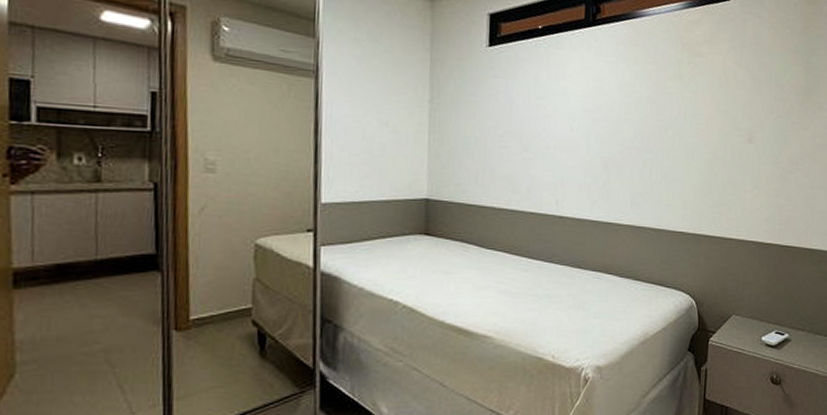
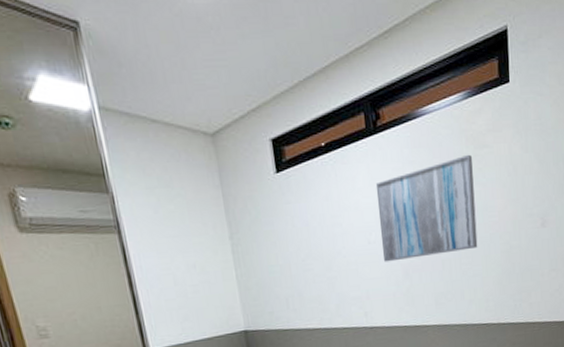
wall art: none [584,60,686,153] -> present [375,154,478,262]

